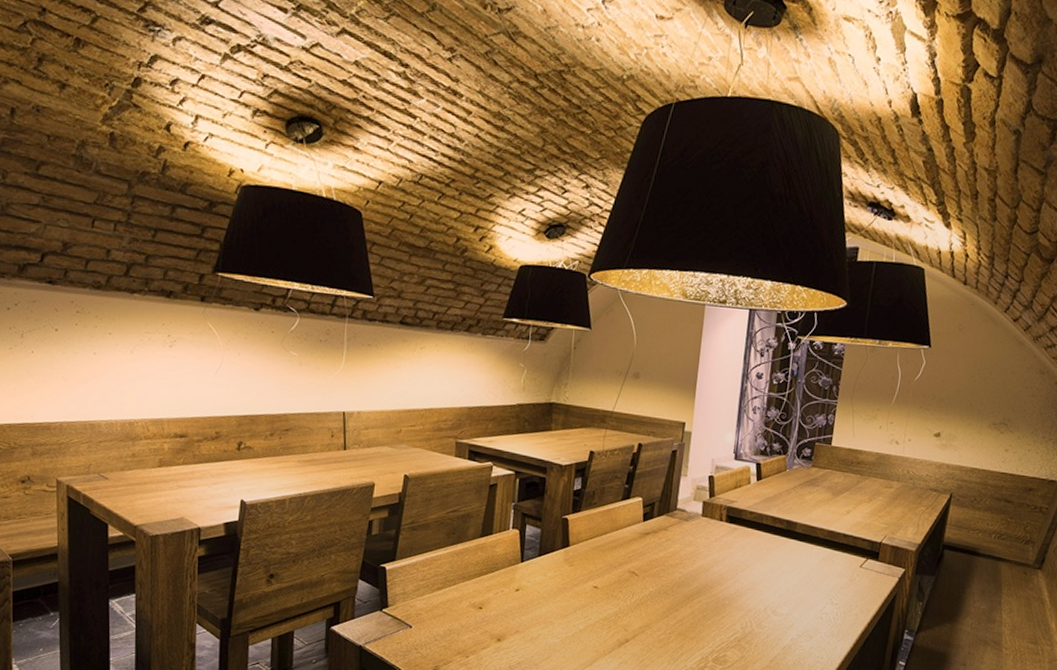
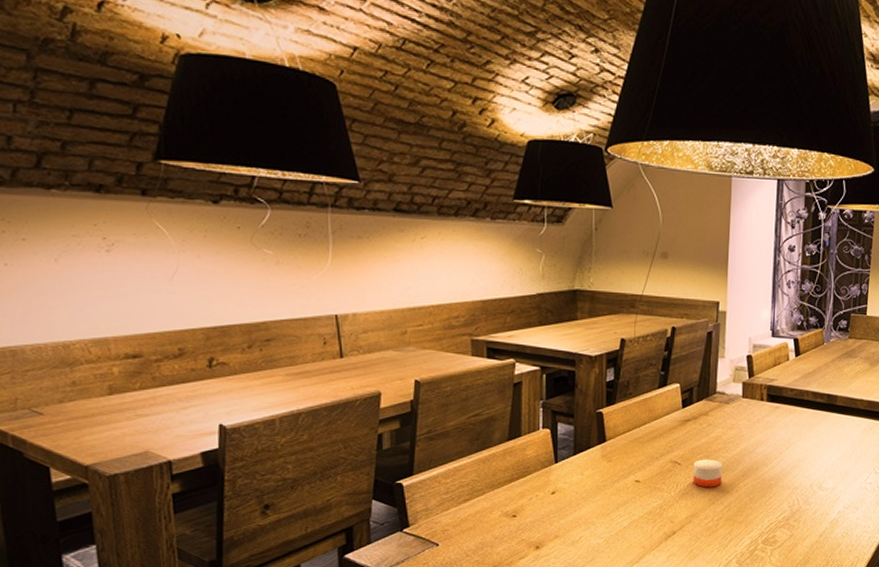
candle: none [648,572,678,601] -> present [693,459,723,488]

